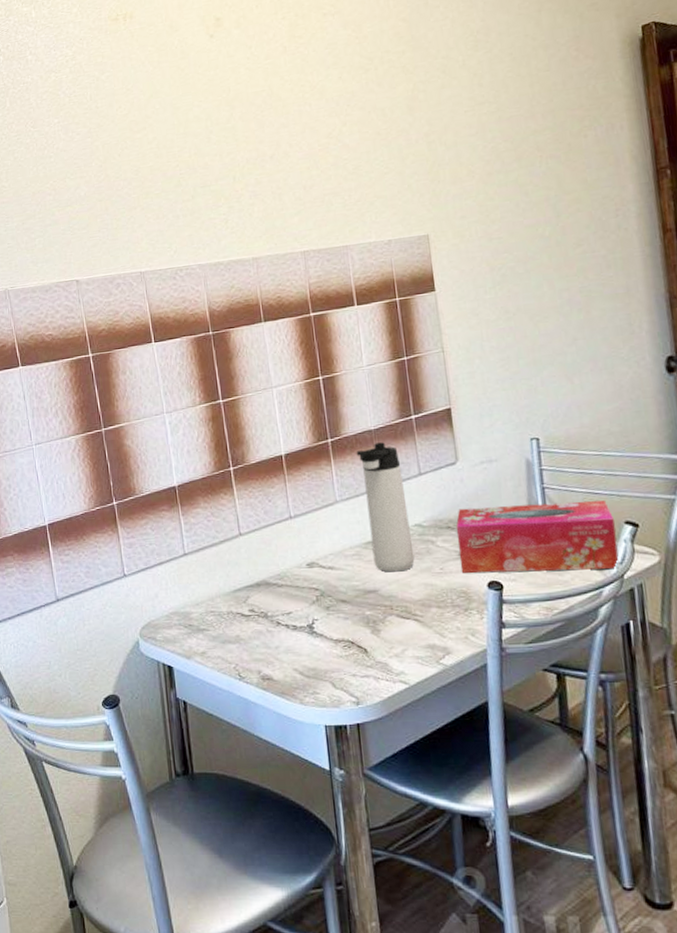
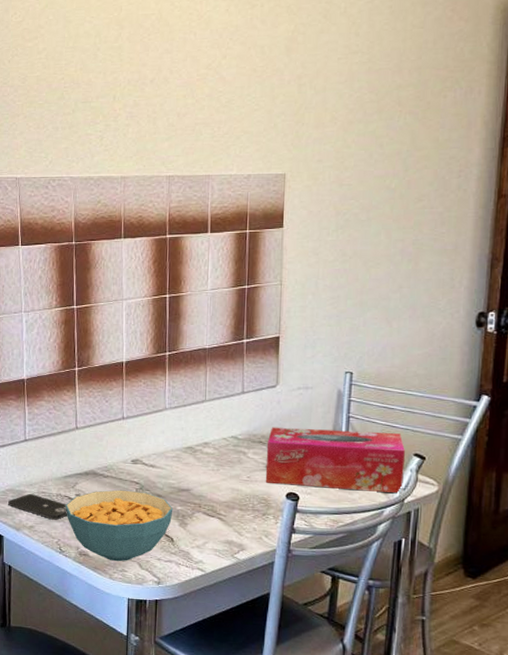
smartphone: none [174,615,242,642] -> present [8,494,67,520]
cereal bowl: none [238,598,362,683] -> present [65,489,173,562]
thermos bottle: present [356,442,415,572] -> none [189,360,227,476]

